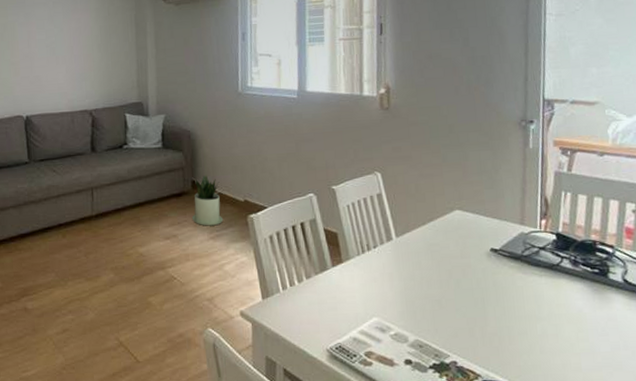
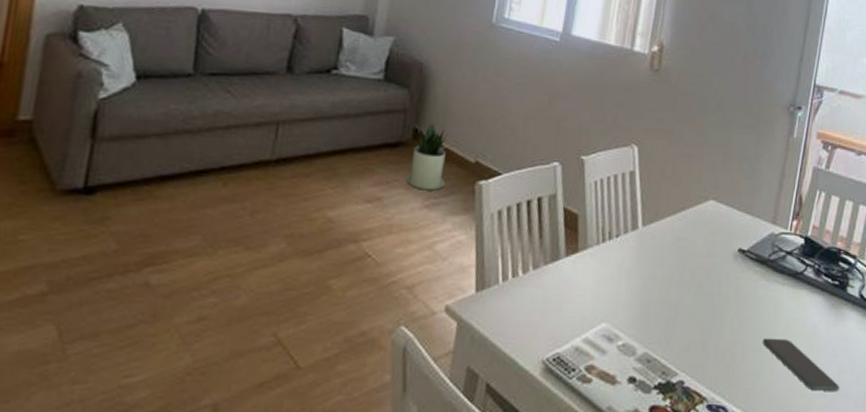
smartphone: none [528,322,616,366] -> present [763,338,840,391]

